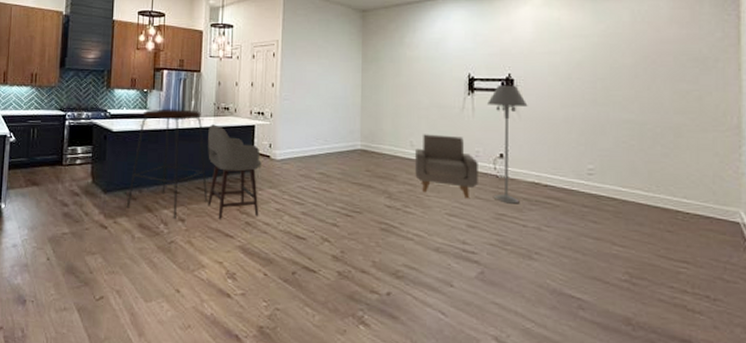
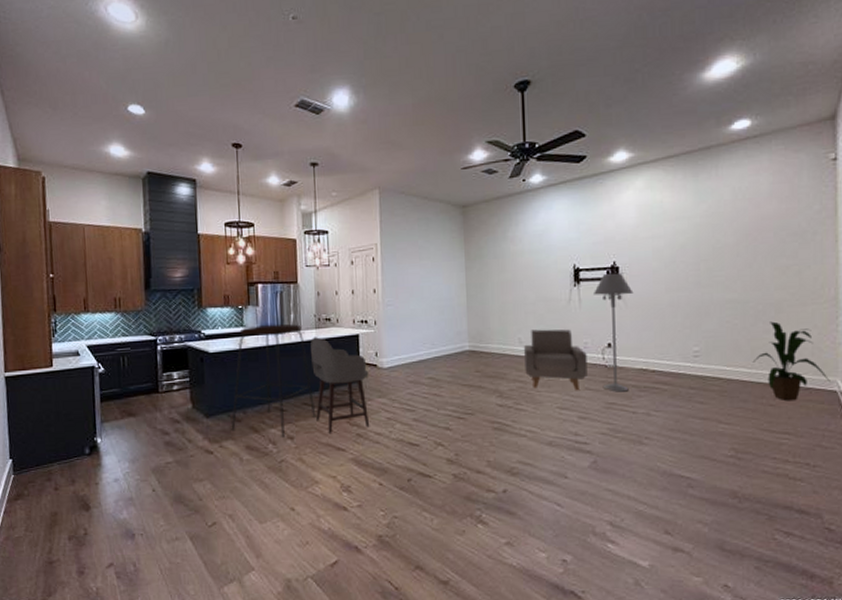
house plant: none [649,145,733,229] -> present [752,321,830,401]

